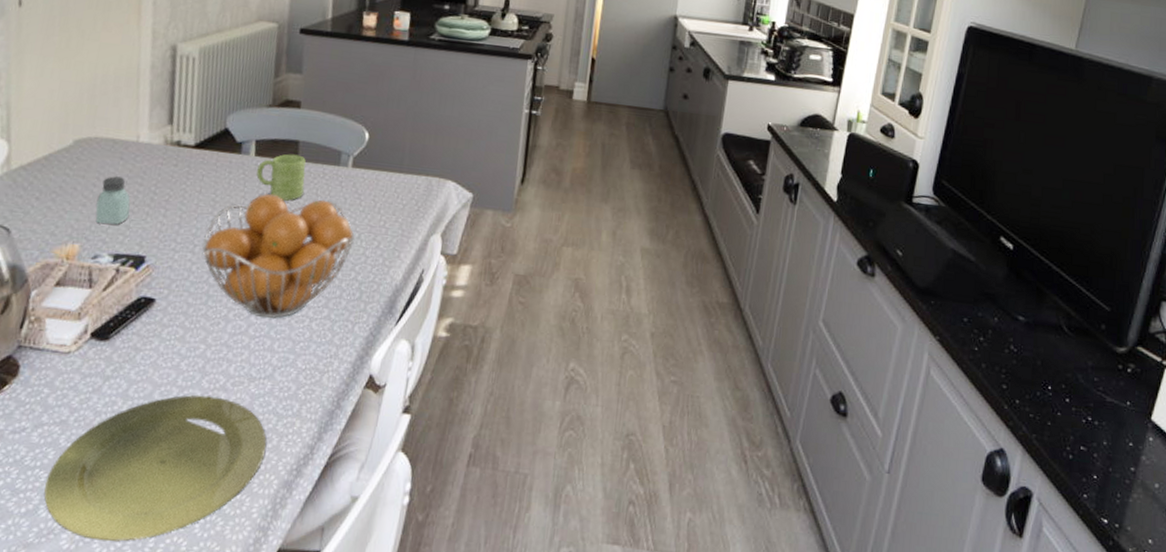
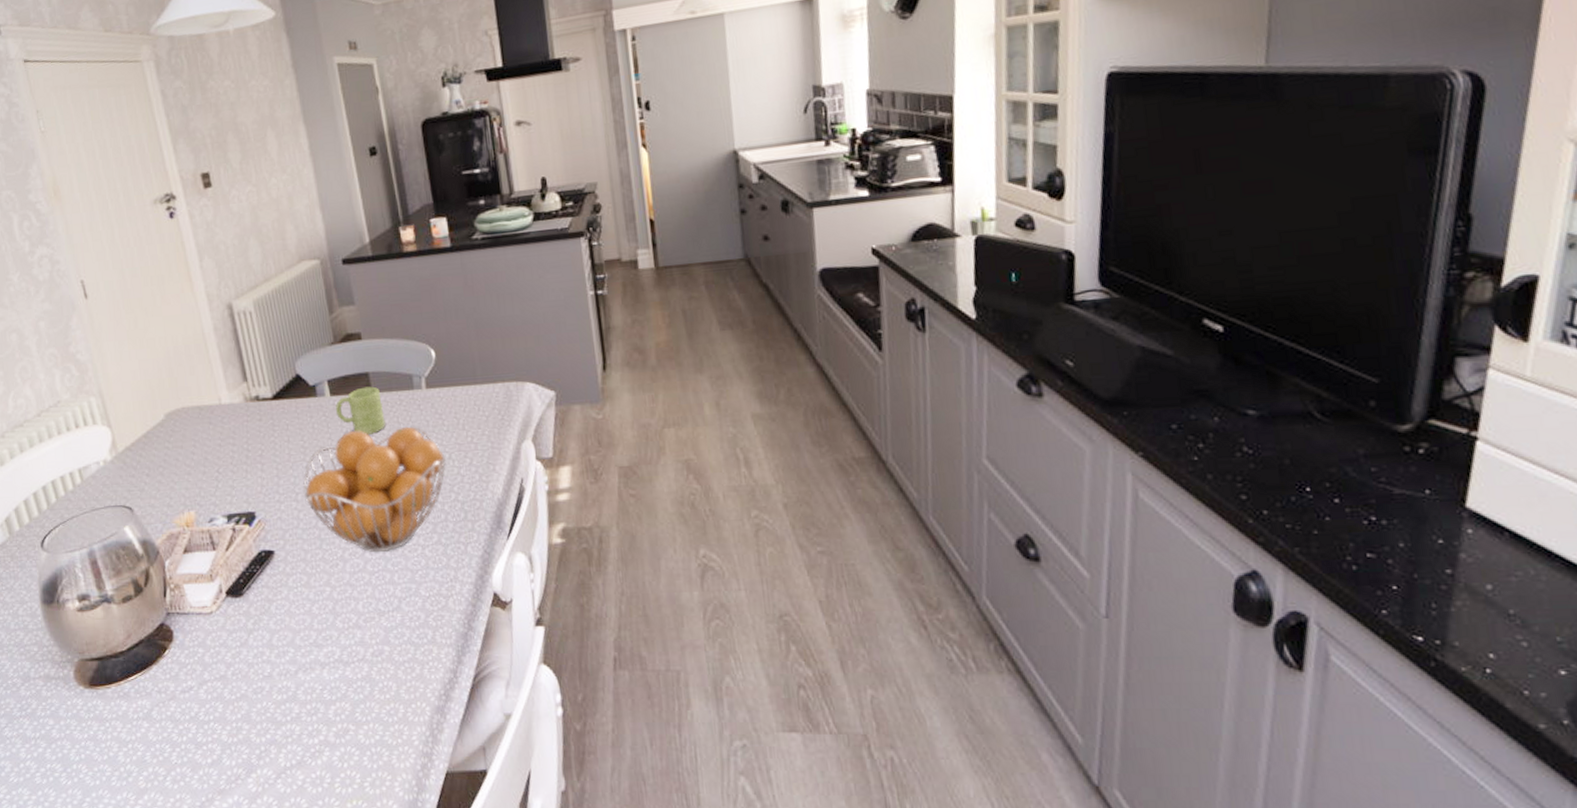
plate: present [44,395,267,542] -> none [222,635,412,781]
saltshaker: present [95,176,131,225] -> none [199,441,231,489]

